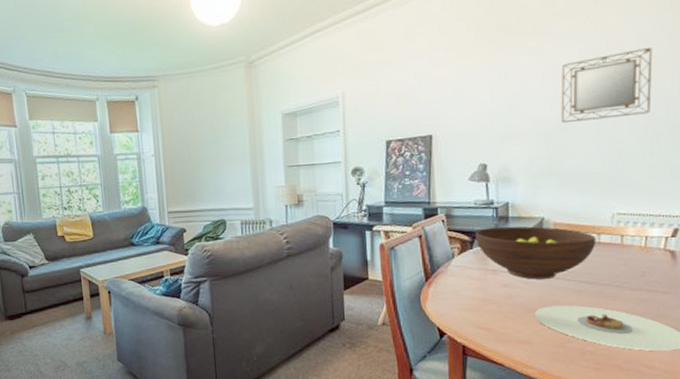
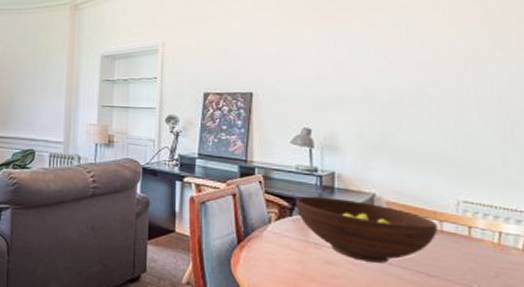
home mirror: present [561,47,653,124] -> none [396,28,503,98]

